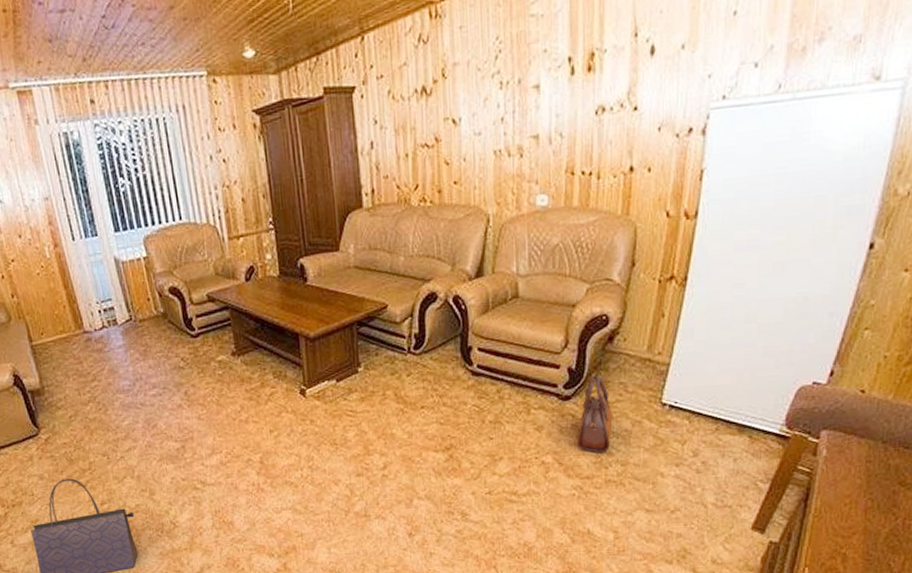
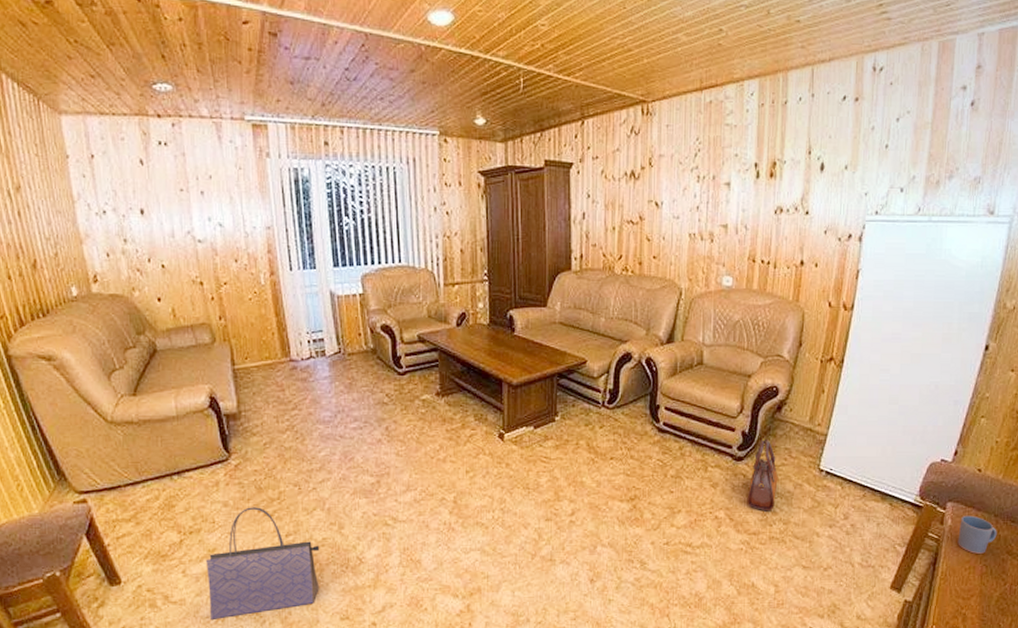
mug: none [835,443,886,487] -> present [957,515,997,554]

